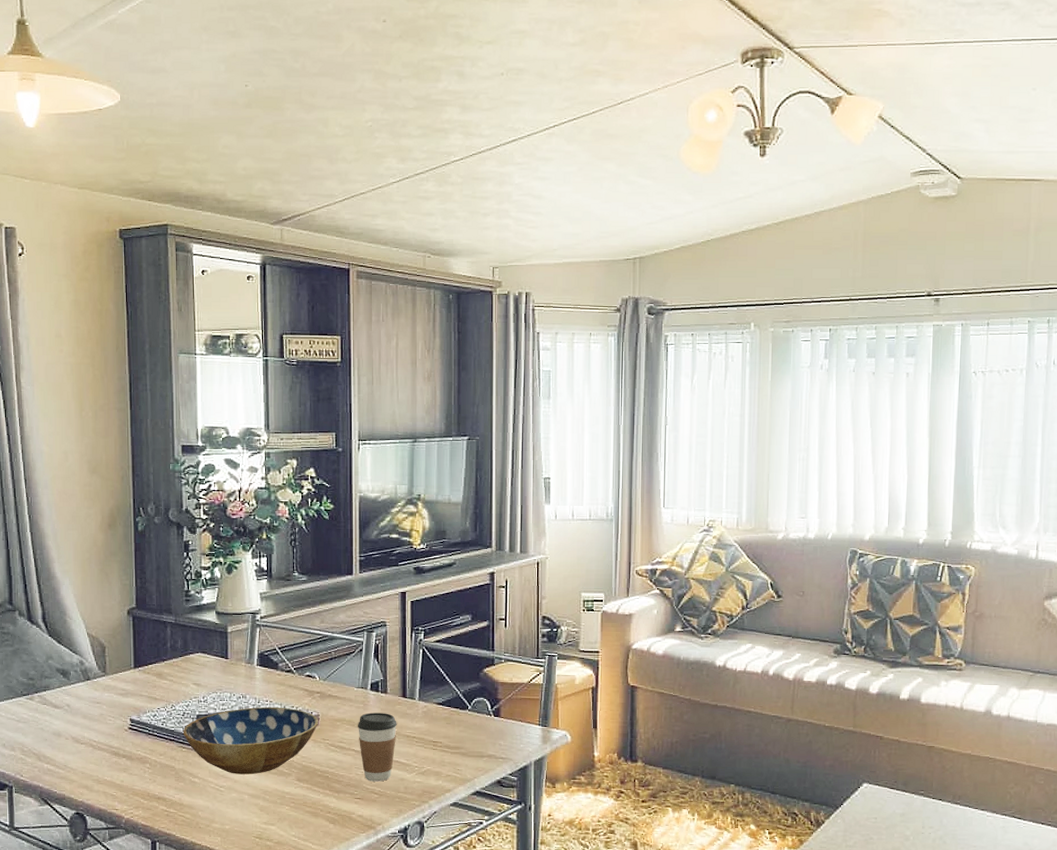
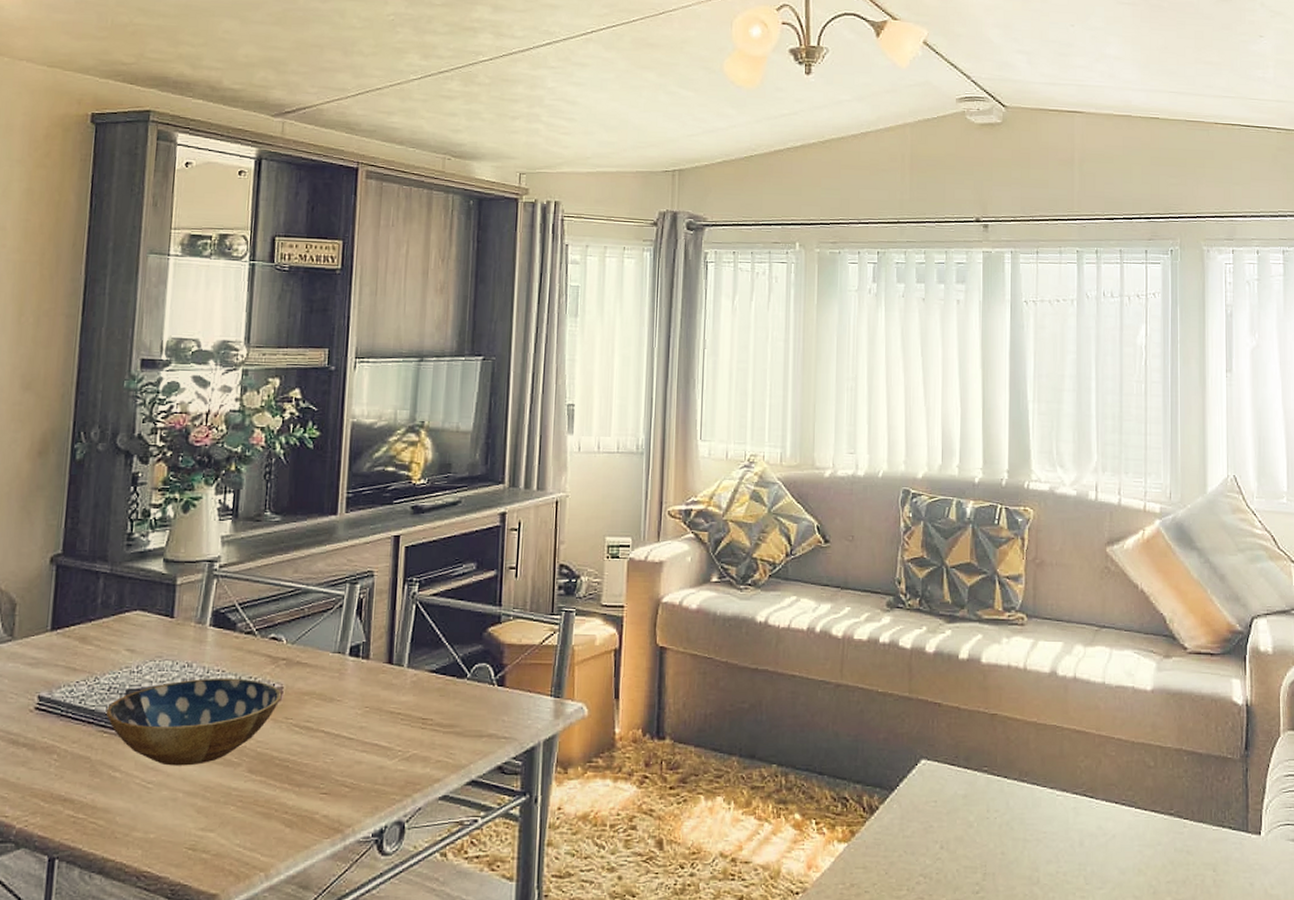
coffee cup: present [357,712,397,782] -> none [329,683,379,771]

